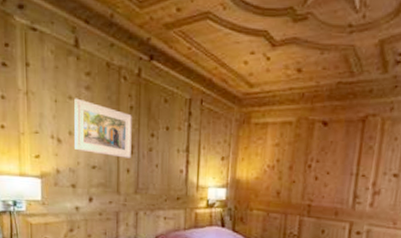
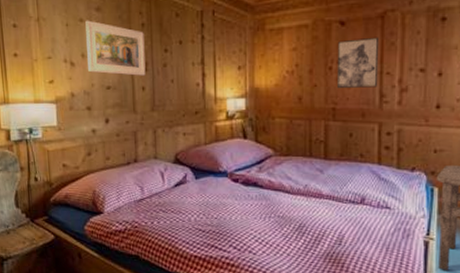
wall art: none [314,139,359,188] -> present [336,37,380,88]

